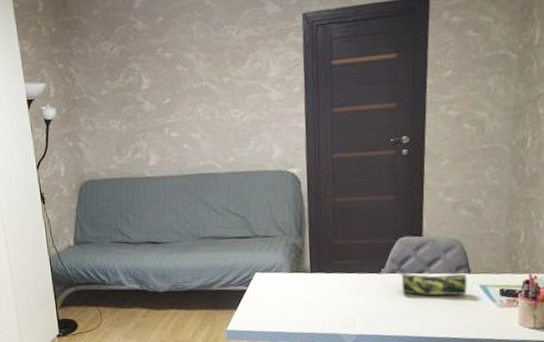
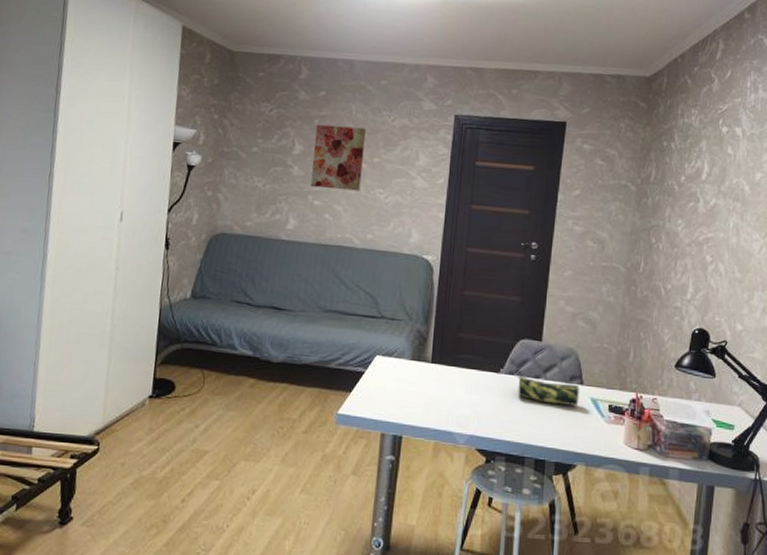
wall art: none [159,48,215,120] -> present [310,124,366,191]

